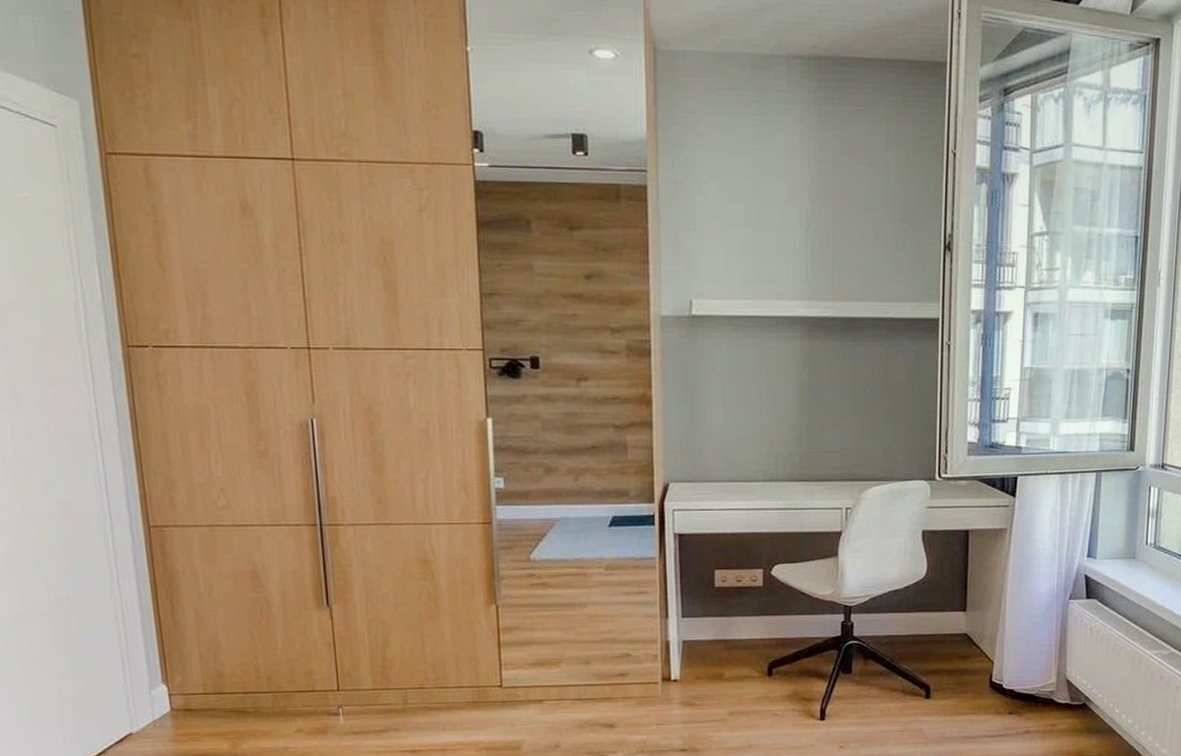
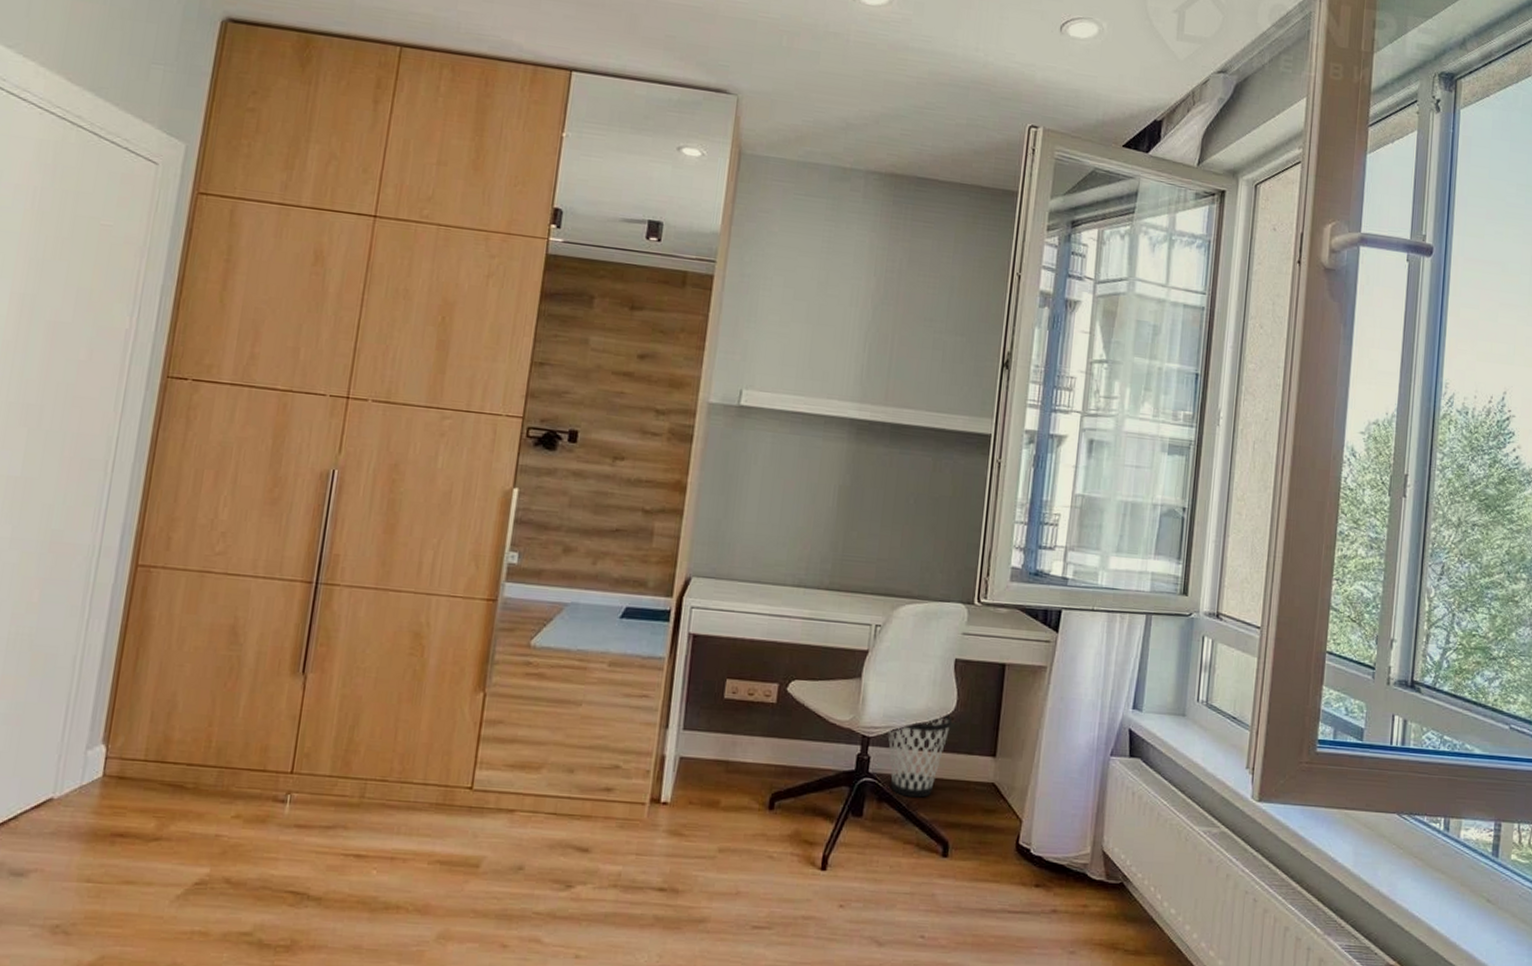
wastebasket: none [867,577,924,653] -> present [888,712,952,798]

